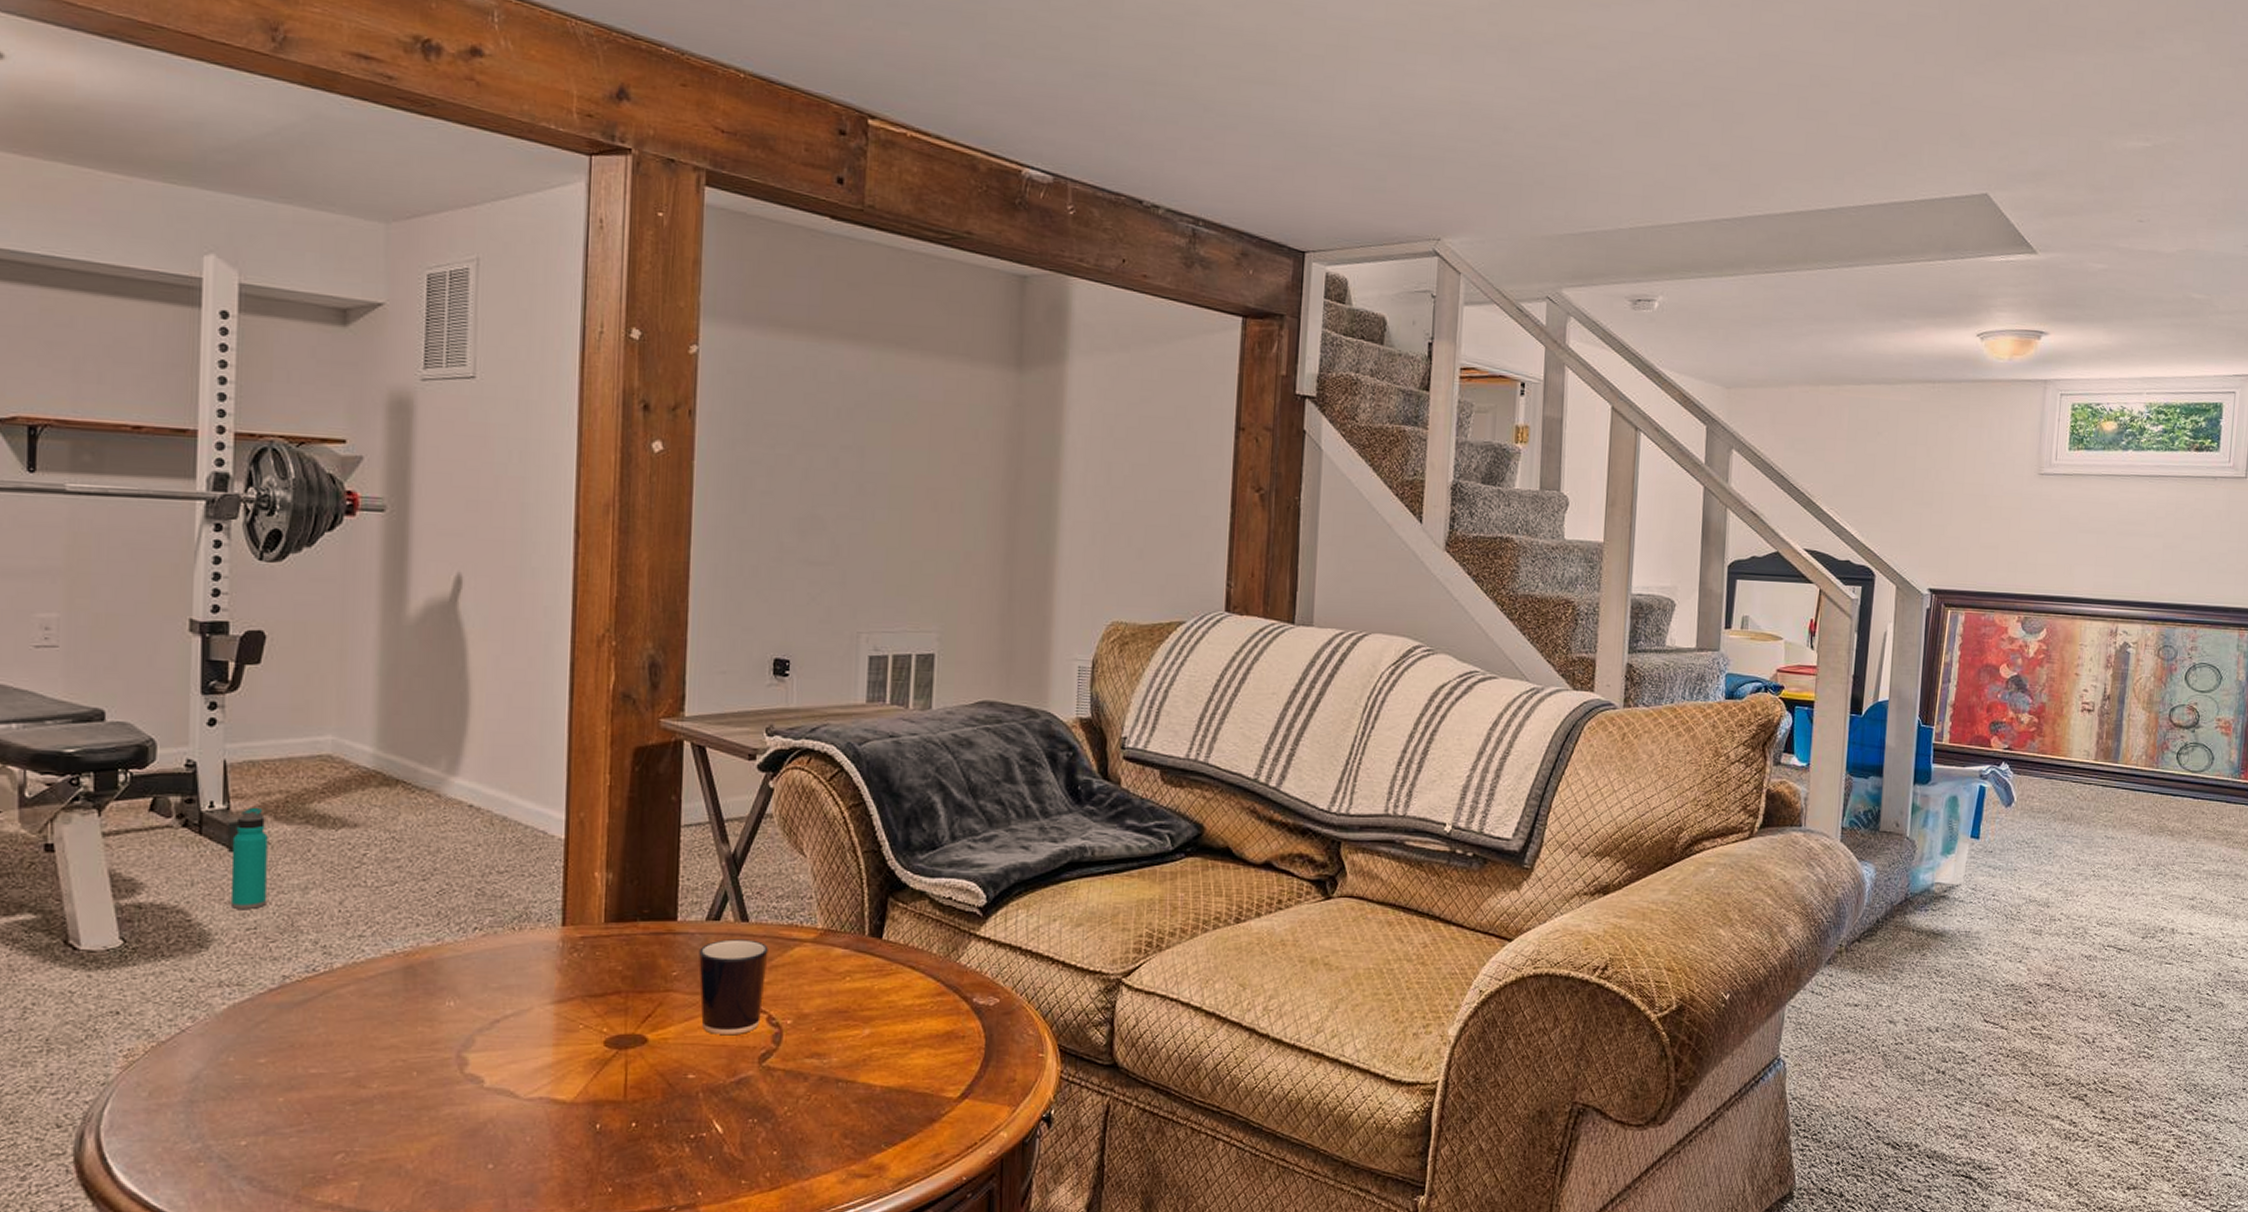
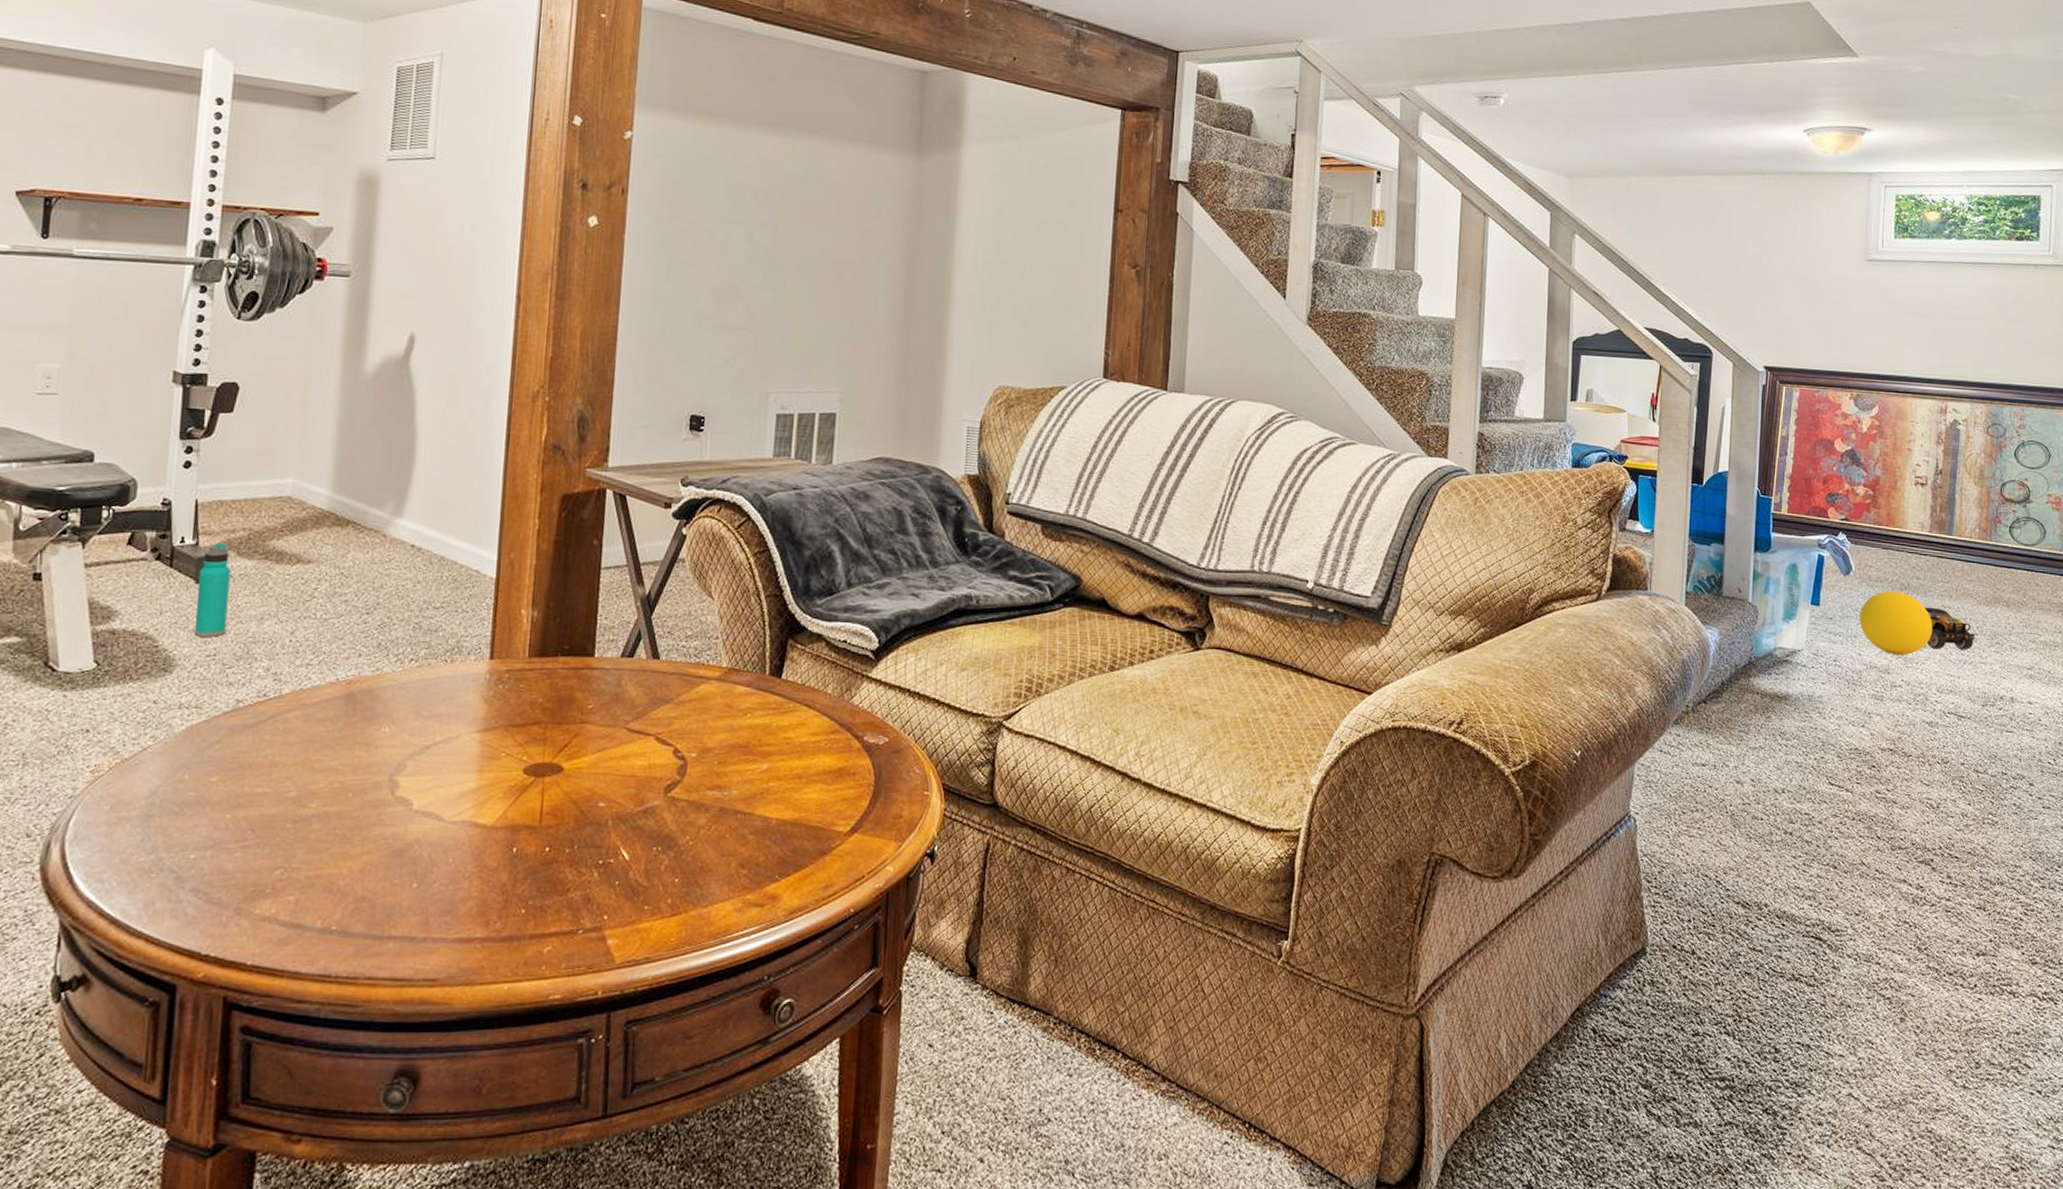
mug: present [699,939,769,1036] -> none [612,675,677,767]
ball: none [2017,822,2095,889] -> present [1857,591,1933,656]
toy truck: none [2087,837,2138,881] -> present [1924,607,1975,649]

